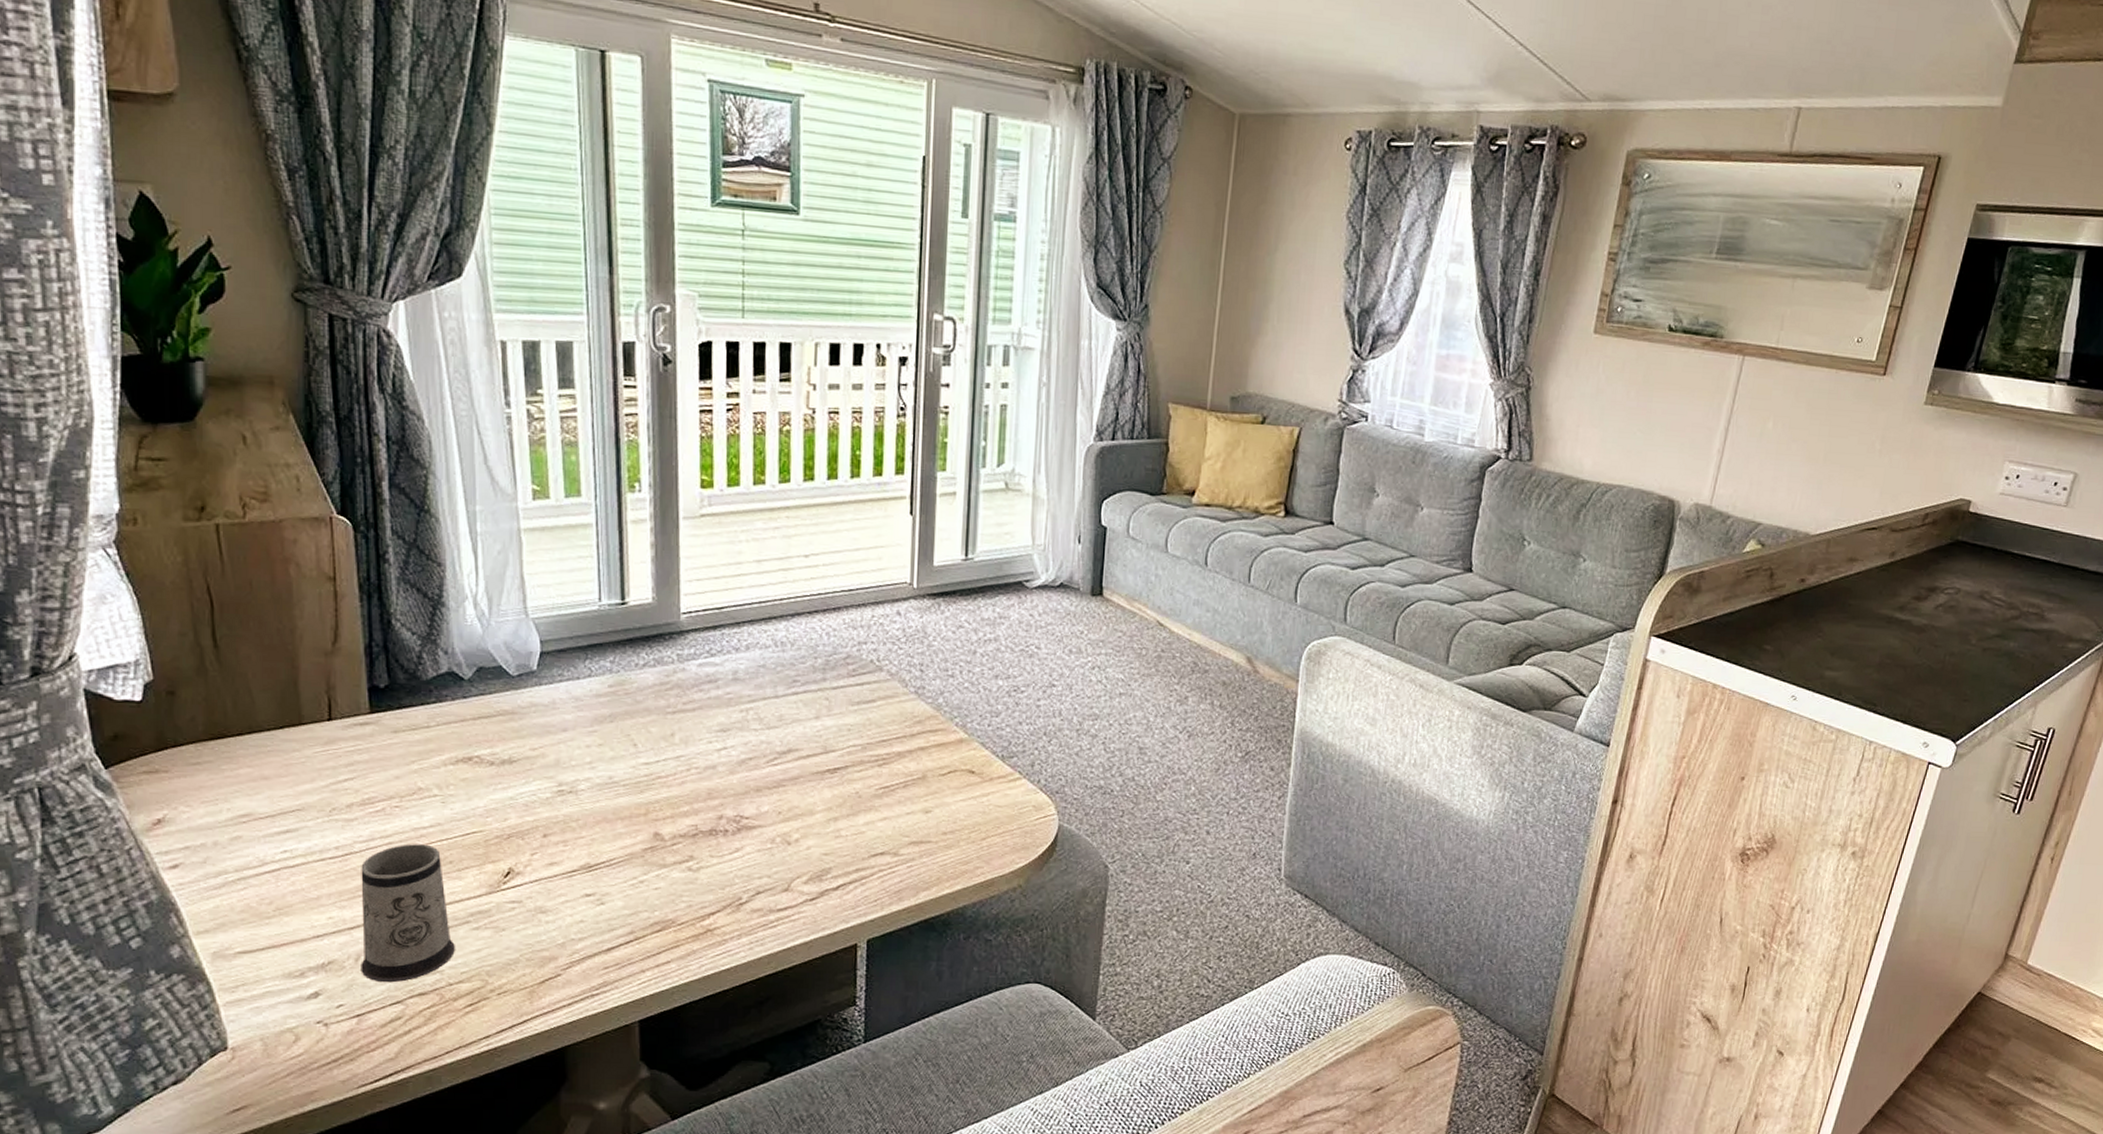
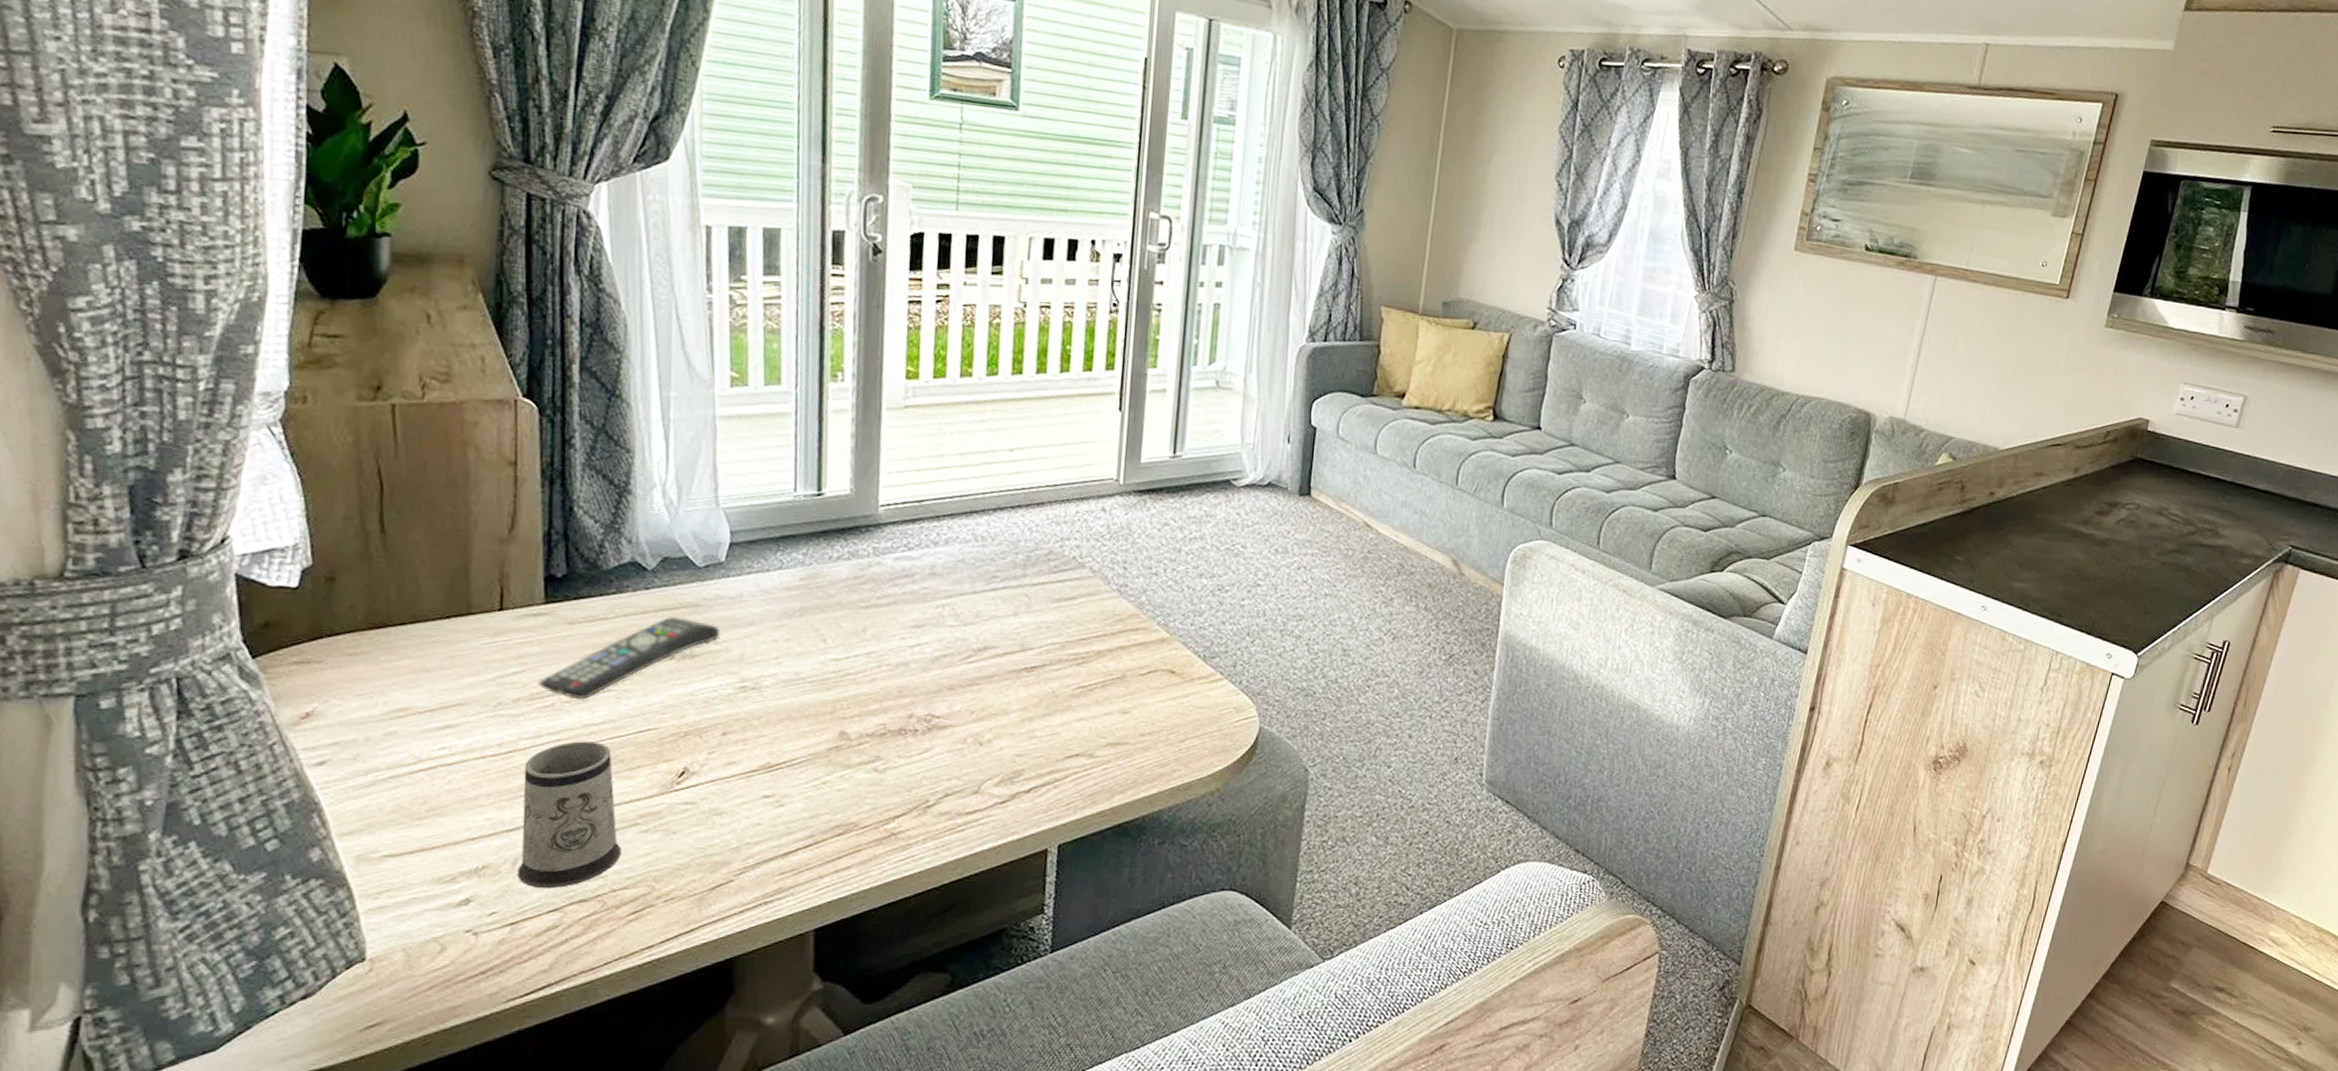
remote control: none [369,723,537,805] -> present [538,615,721,700]

